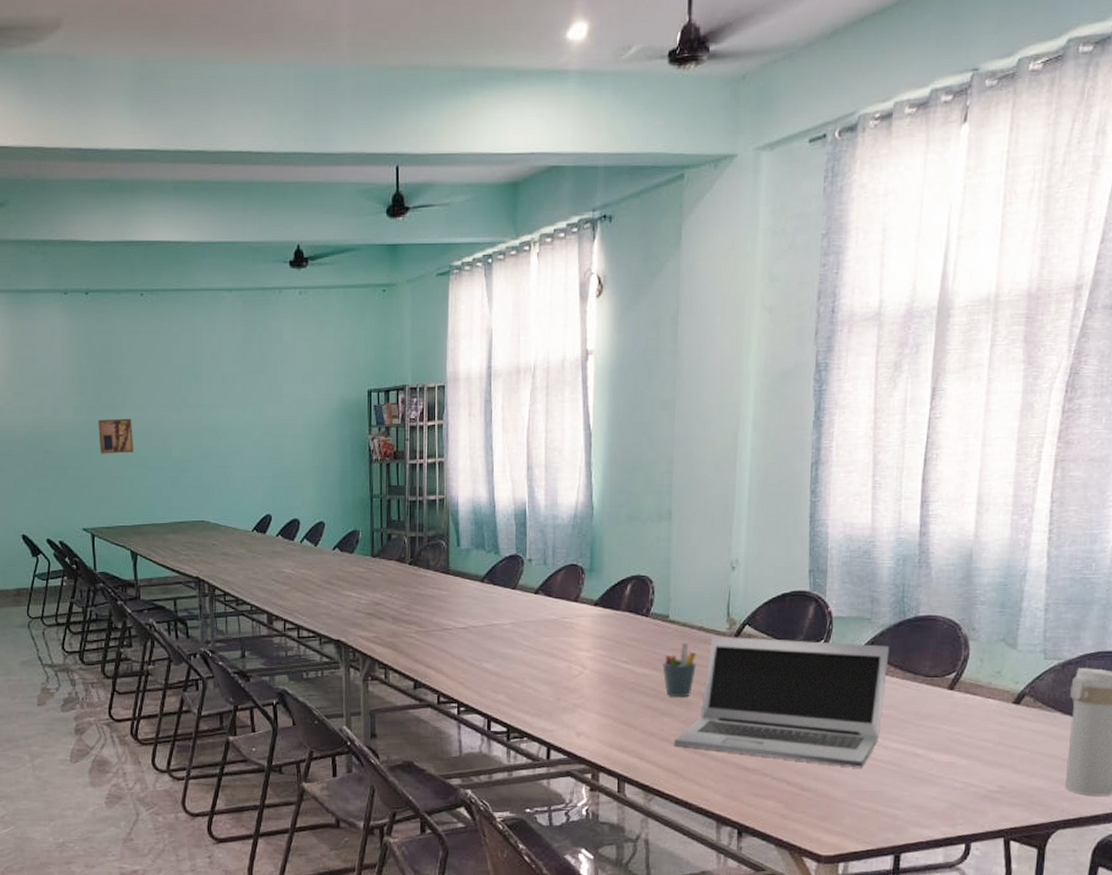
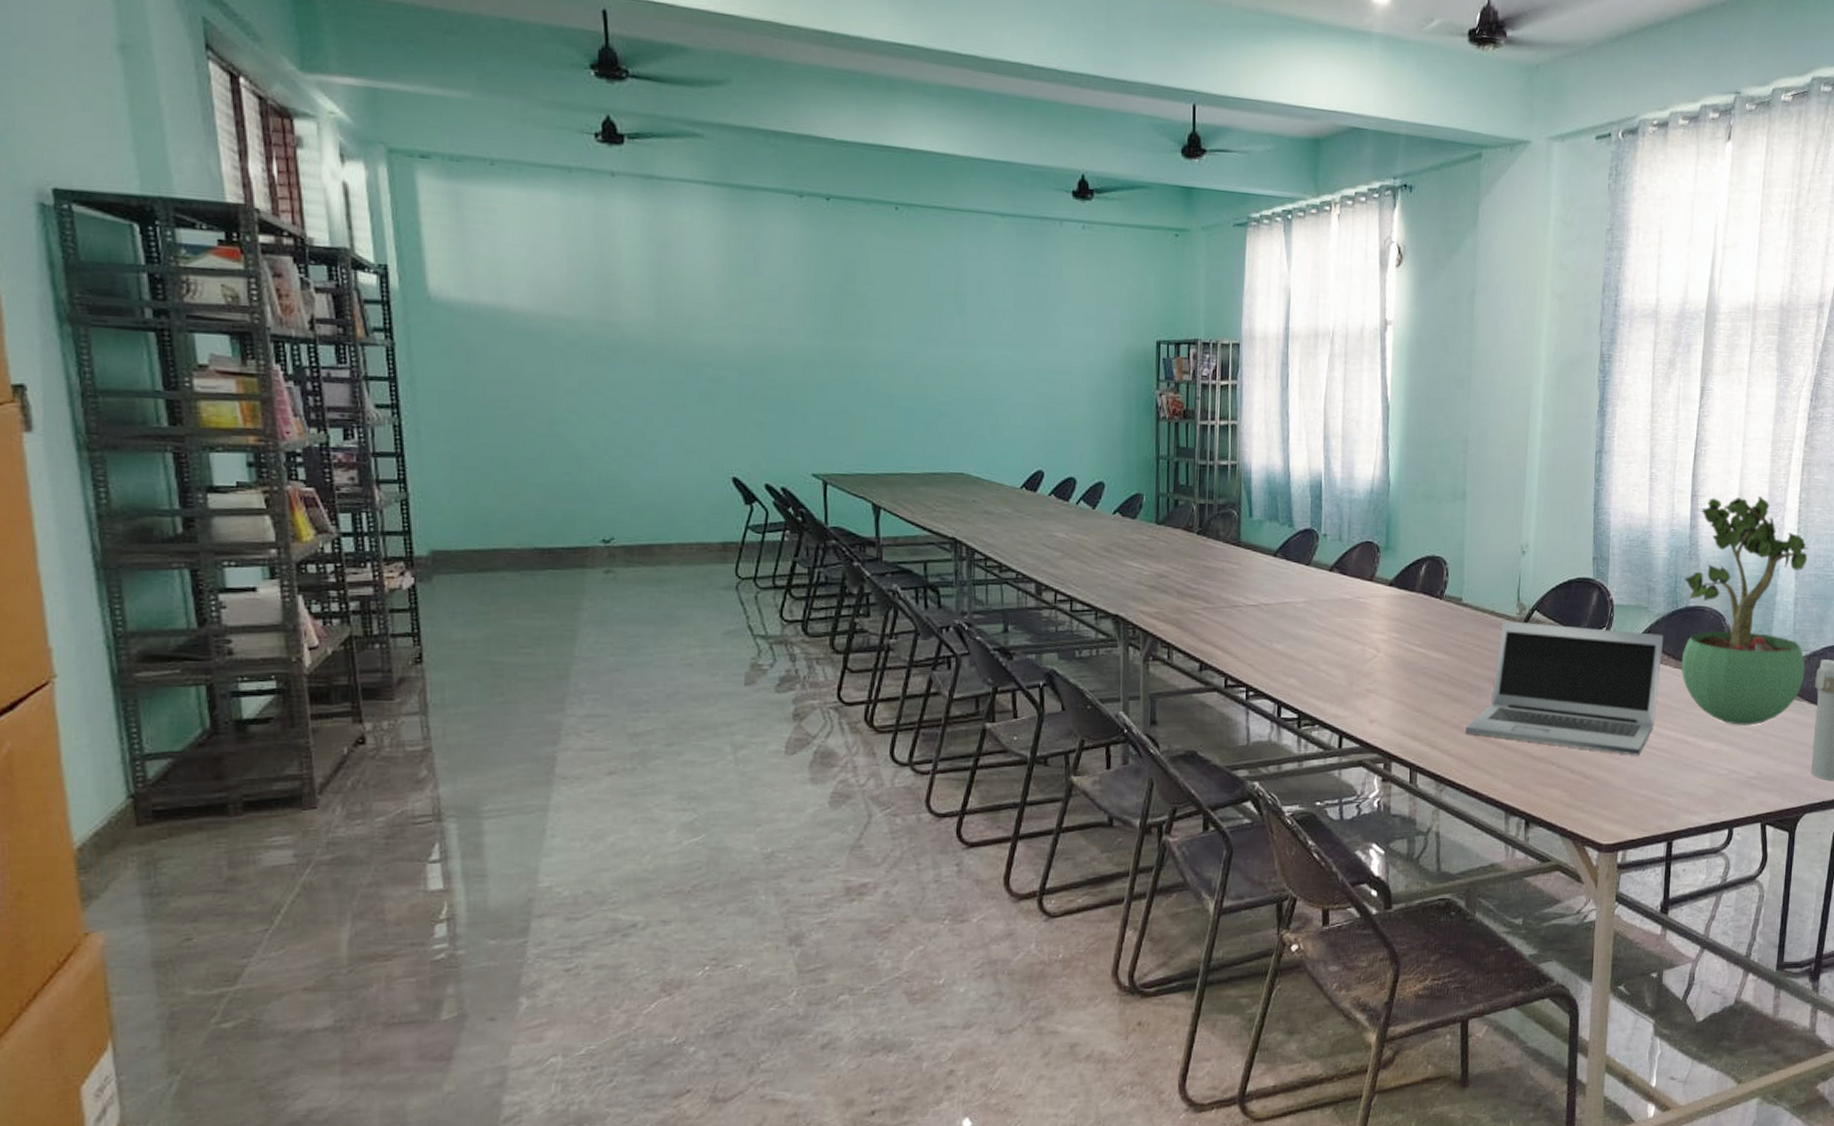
wall art: present [98,418,134,454] -> none [836,347,881,390]
pen holder: present [662,643,697,697] -> none [1455,627,1488,683]
potted plant: none [909,497,1063,738] -> present [1681,495,1809,726]

